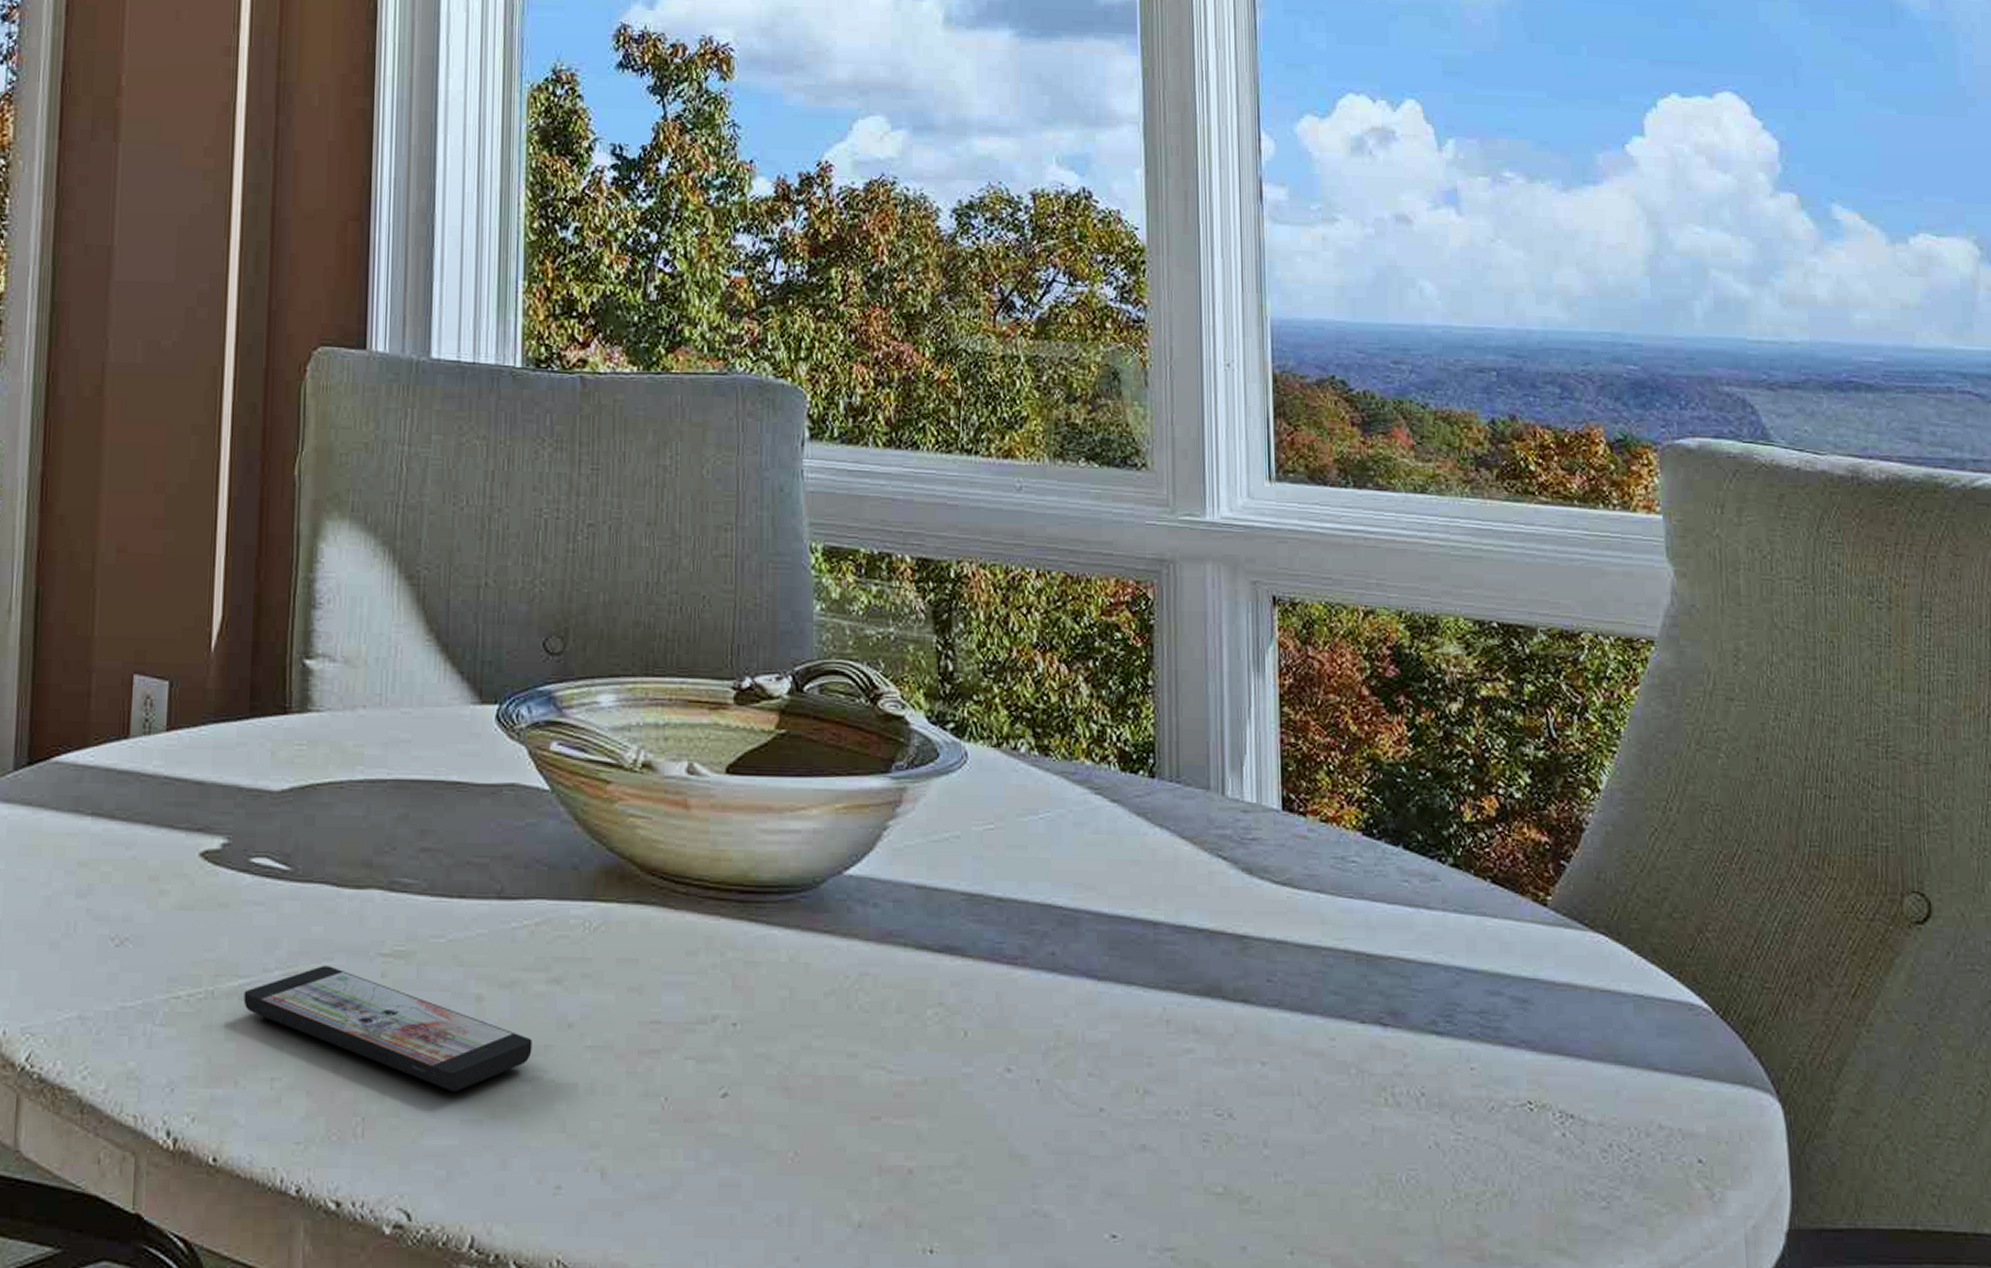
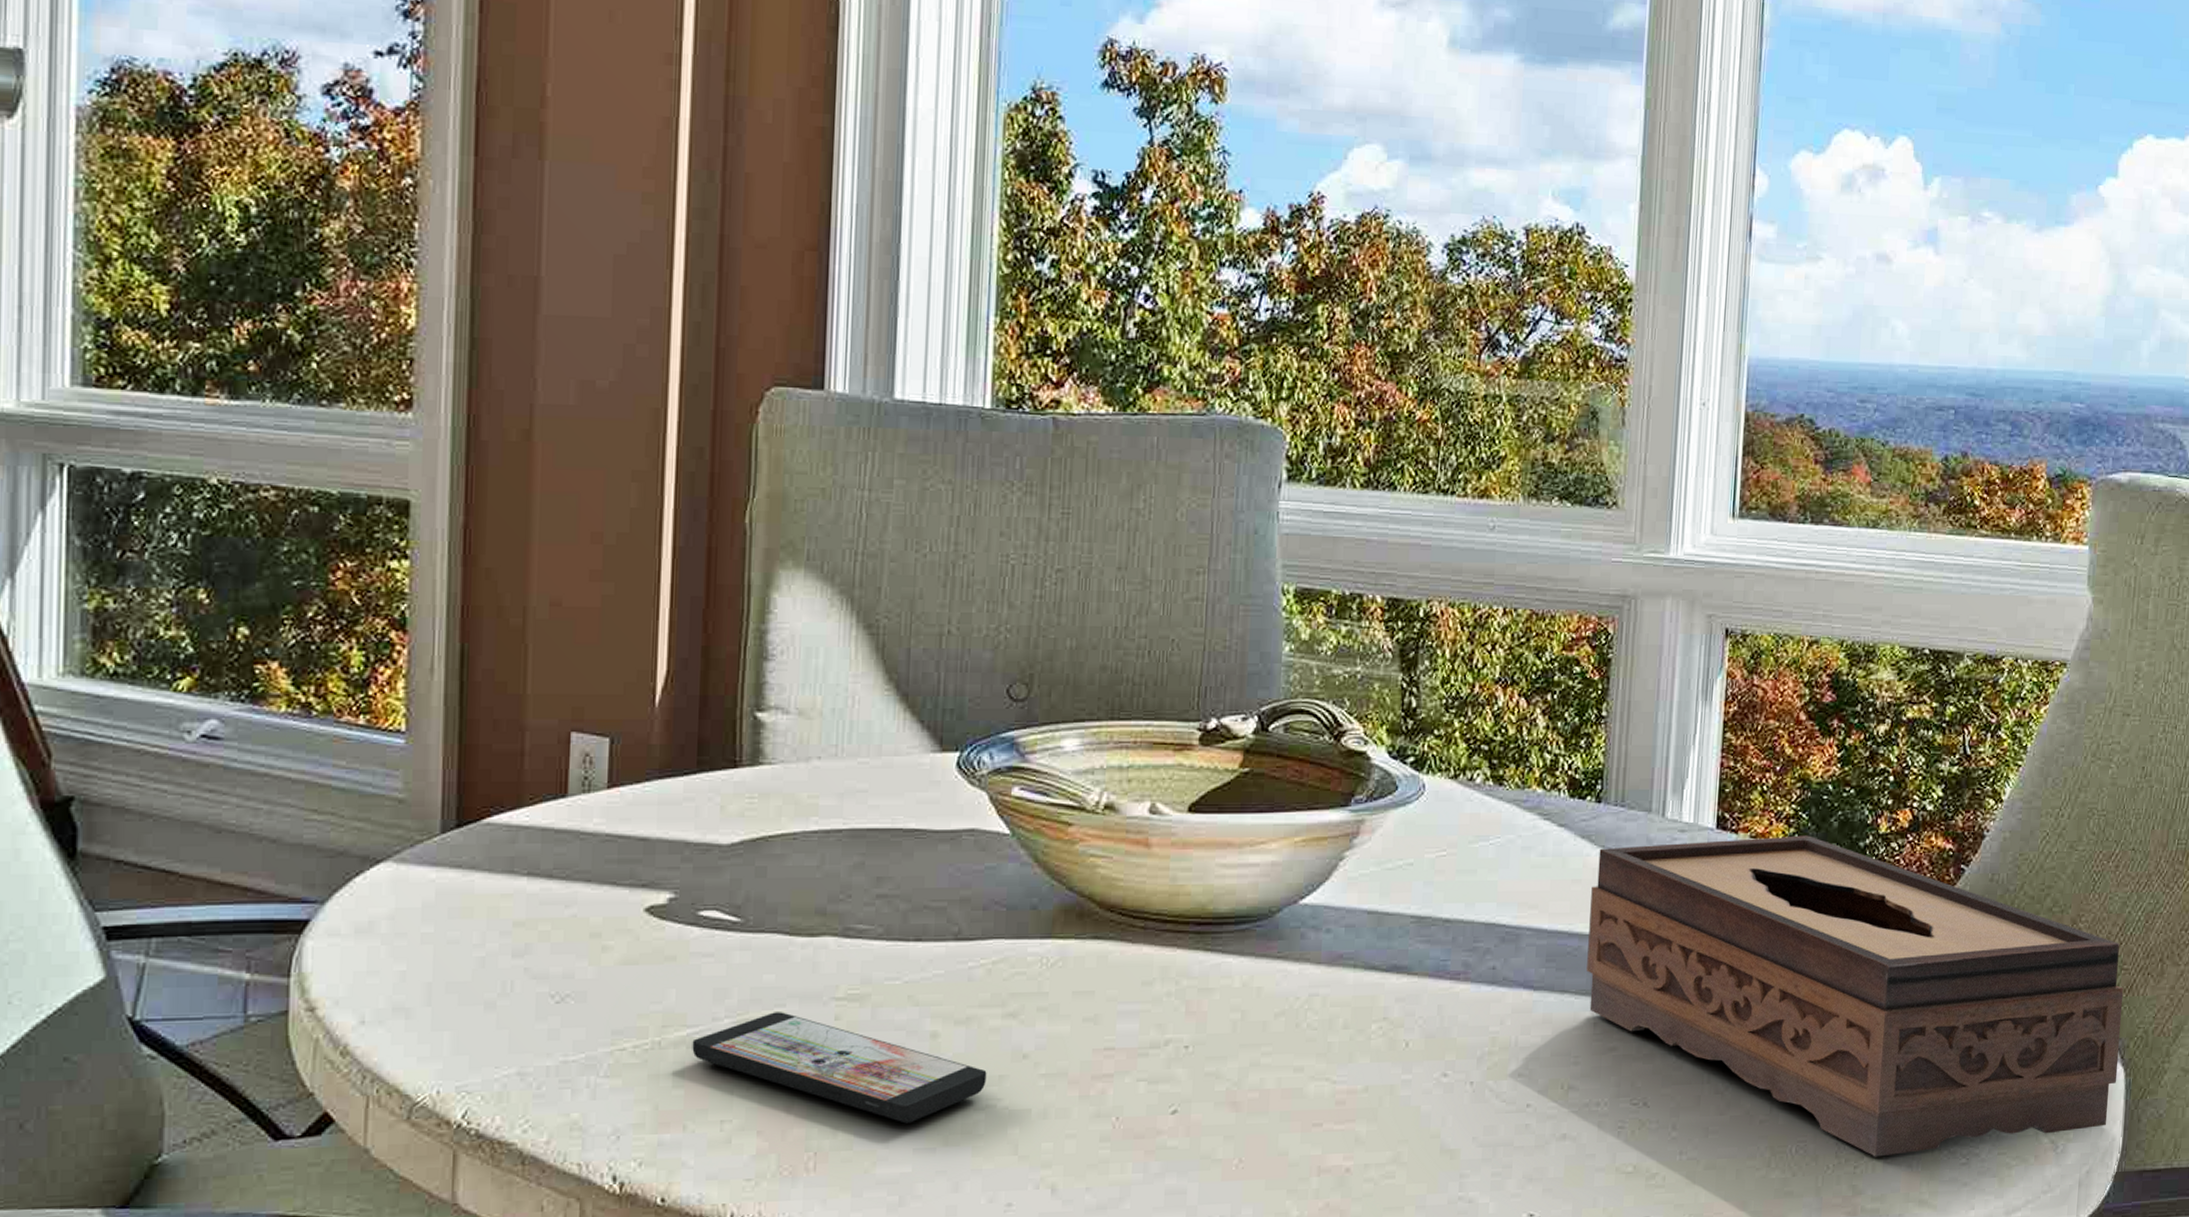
tissue box: none [1152,821,1775,1194] -> present [1587,835,2124,1157]

